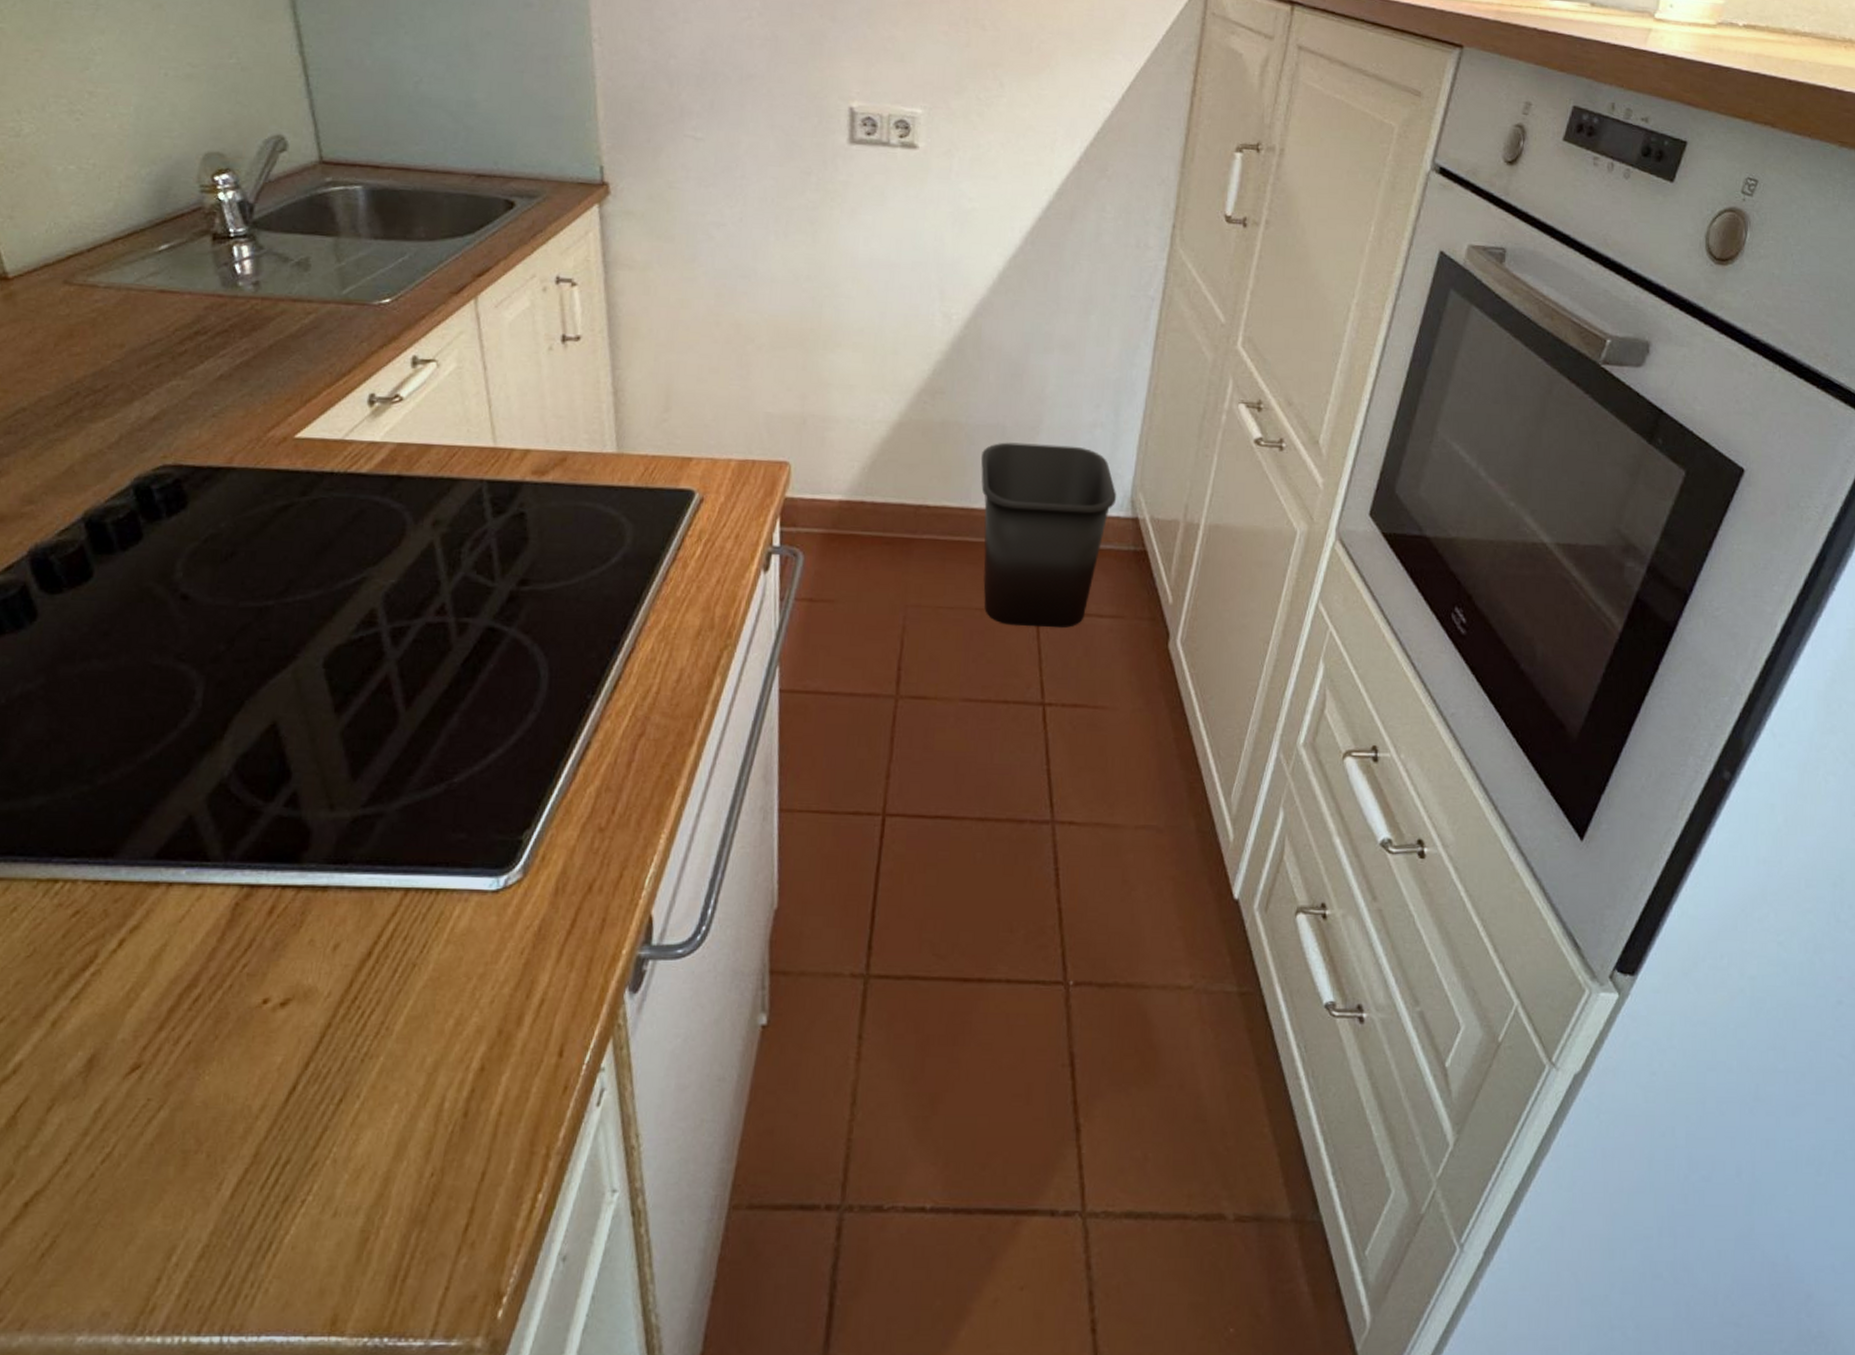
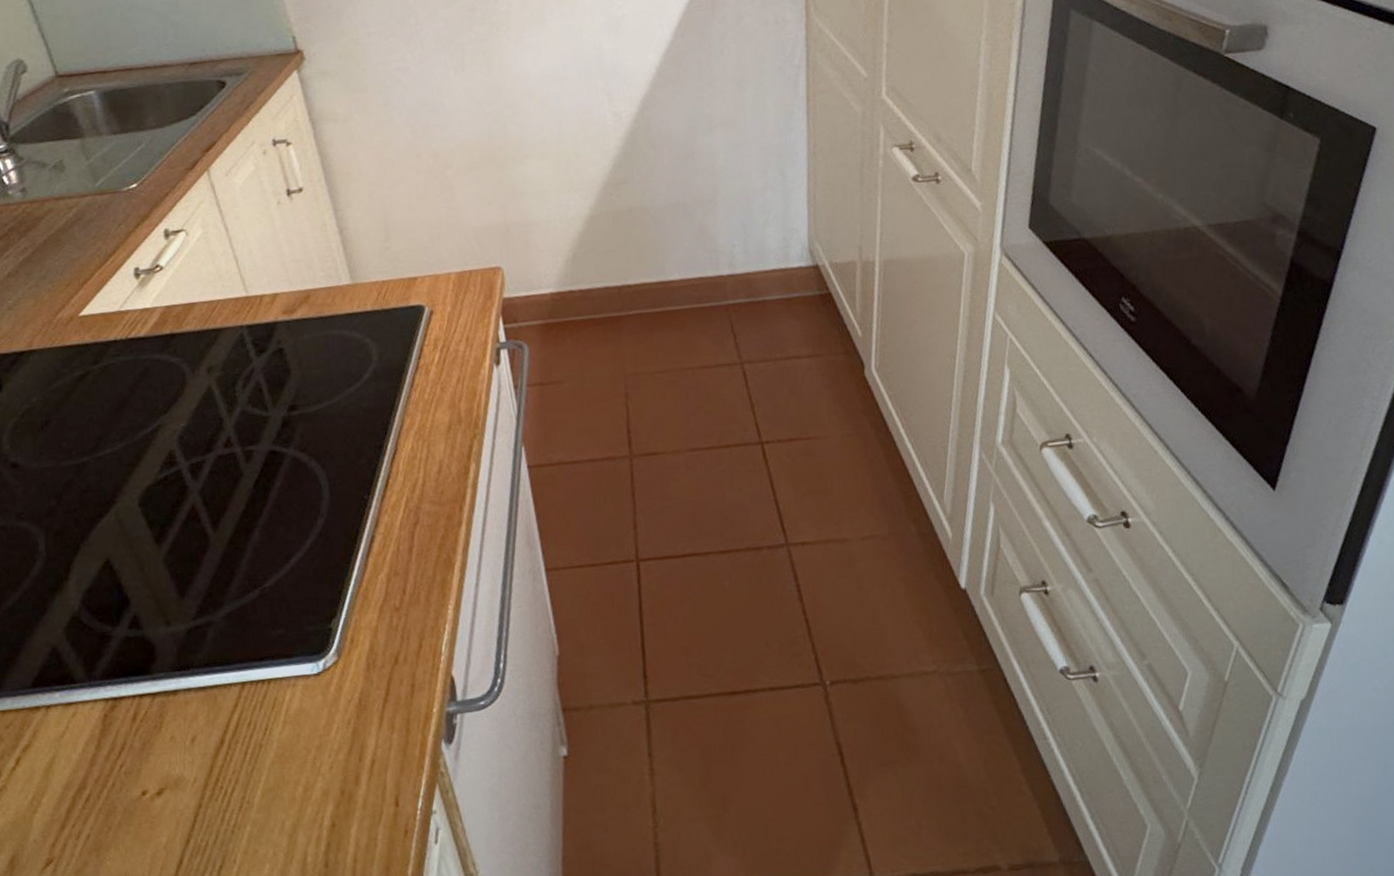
waste bin: present [980,442,1117,628] -> none [668,210,796,378]

